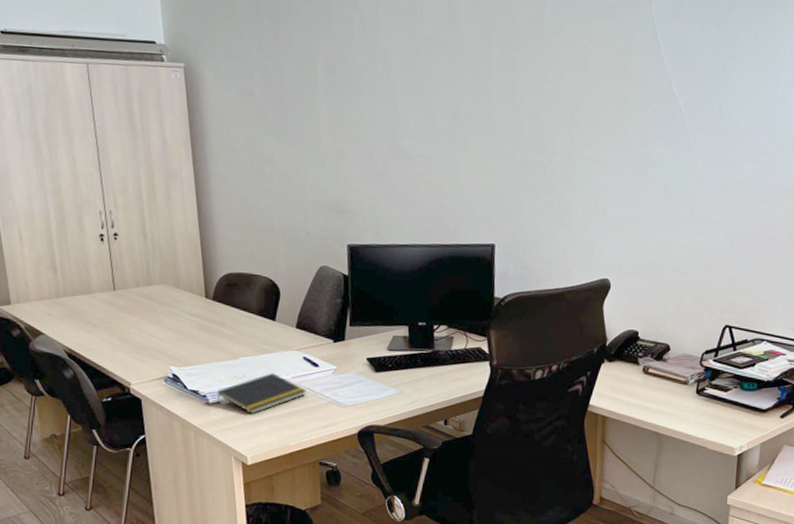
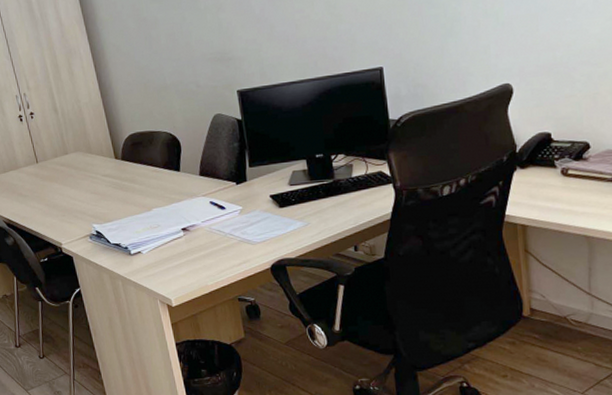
notepad: present [216,373,307,414] -> none [136,220,217,259]

